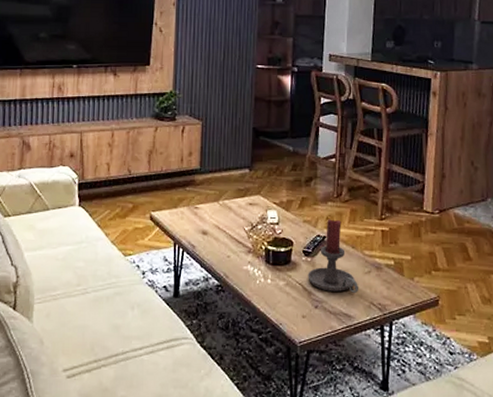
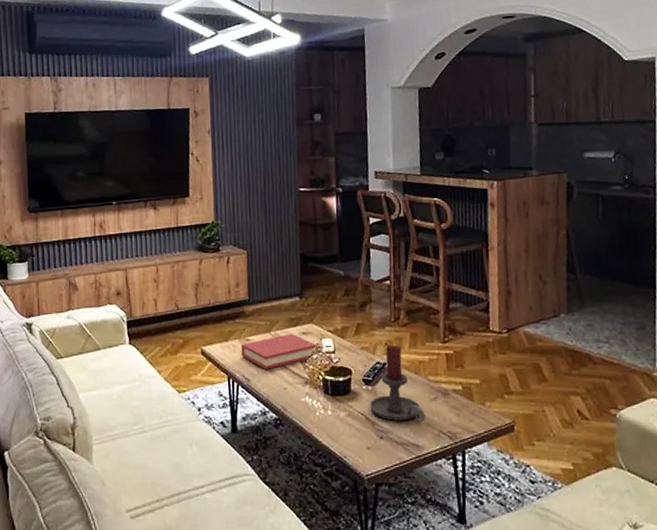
hardback book: none [189,203,262,237] -> present [241,333,317,369]

